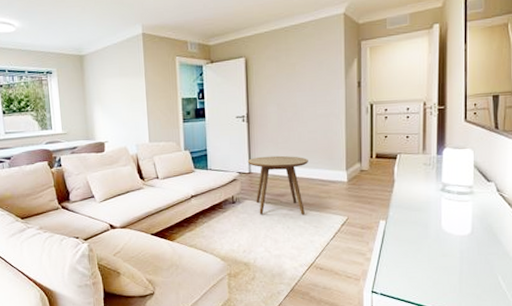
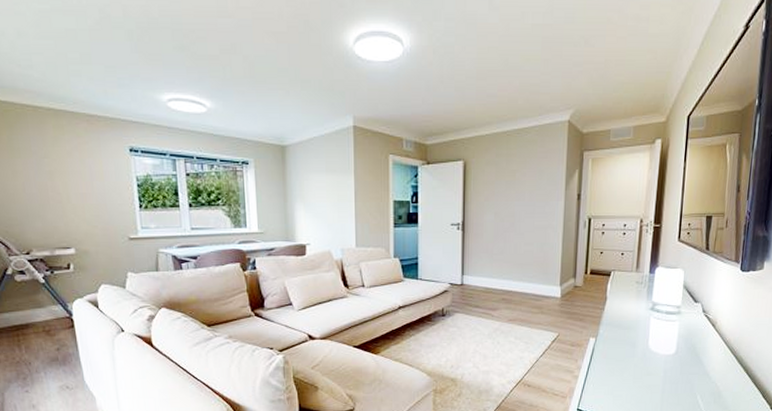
side table: present [247,155,308,215] -> none [460,267,523,330]

